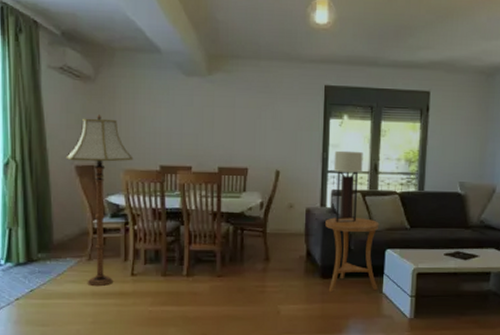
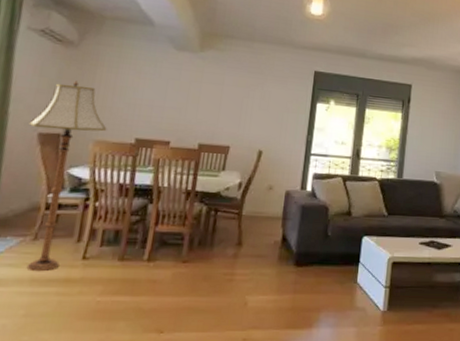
side table: present [325,217,379,292] -> none [301,201,358,281]
table lamp: present [333,150,363,223] -> none [314,134,347,208]

